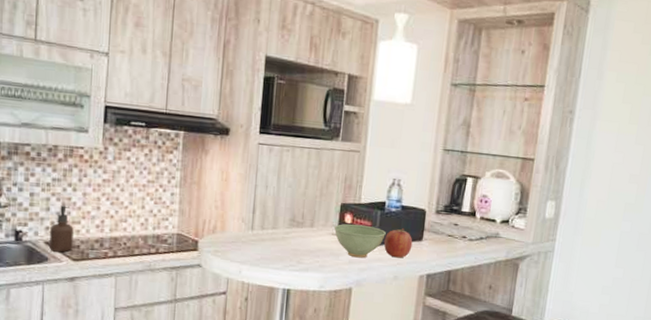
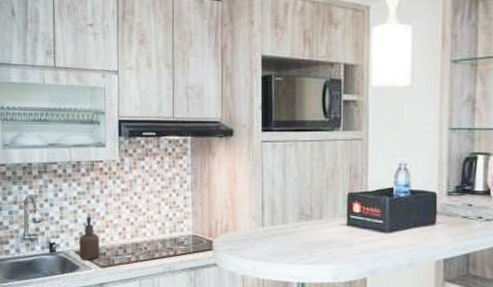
bowl: present [334,224,386,258] -> none [343,212,396,247]
fruit: present [383,228,413,258] -> none [395,213,426,244]

